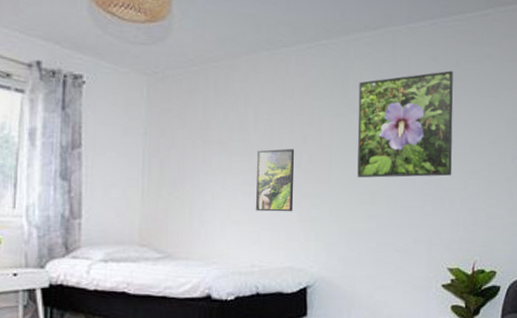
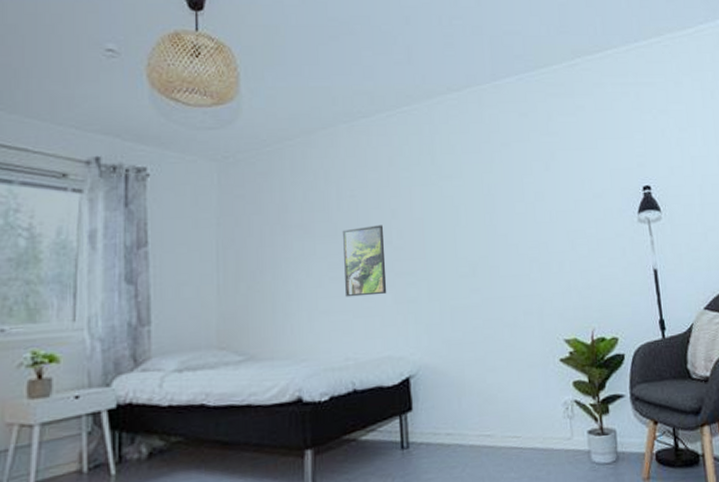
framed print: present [357,70,453,178] -> none [447,126,557,250]

